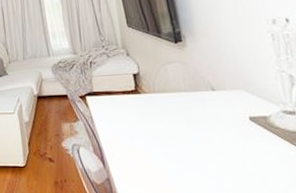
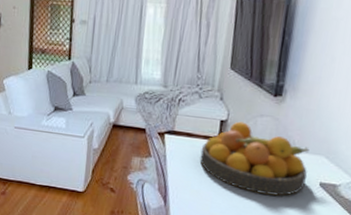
fruit bowl: none [123,71,236,139] -> present [199,121,309,196]

